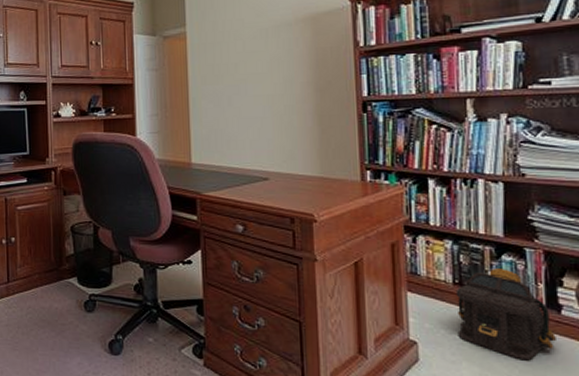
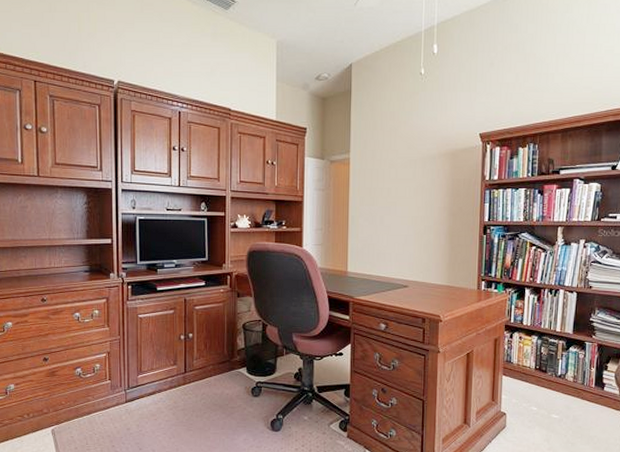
backpack: present [455,268,556,361] -> none [534,357,599,424]

